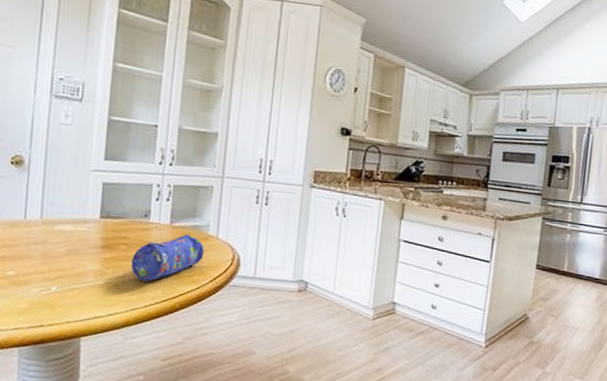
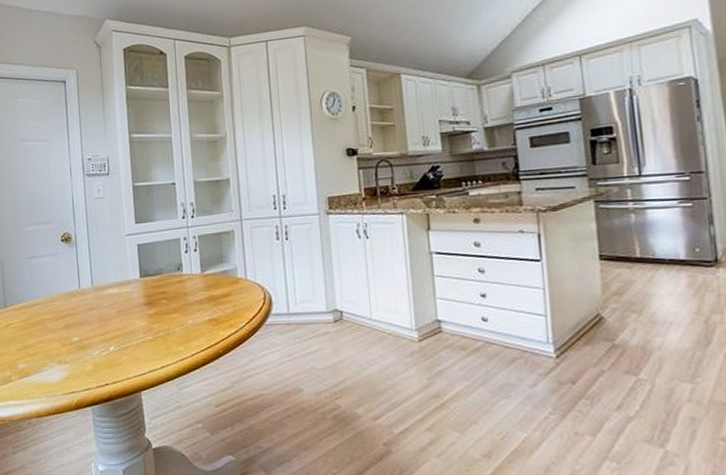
pencil case: present [131,234,204,282] -> none [173,280,237,331]

